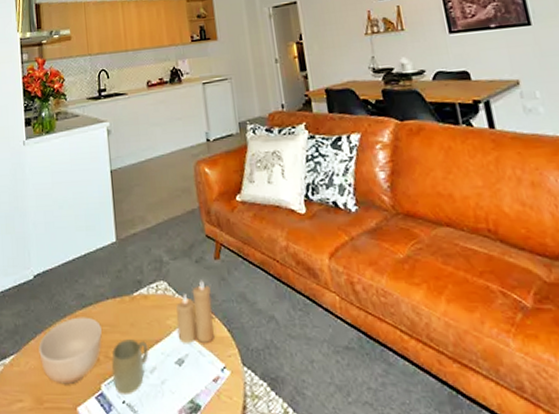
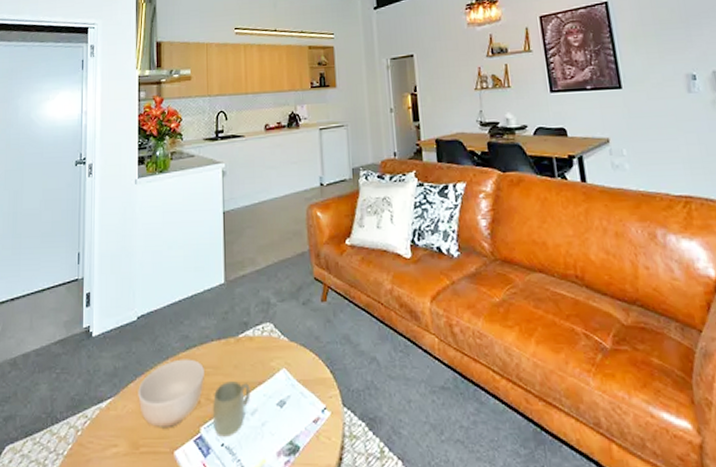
candle: present [176,280,214,344] -> none [280,322,317,386]

